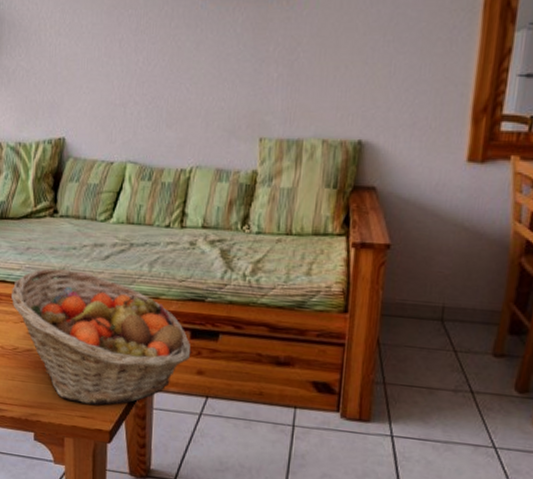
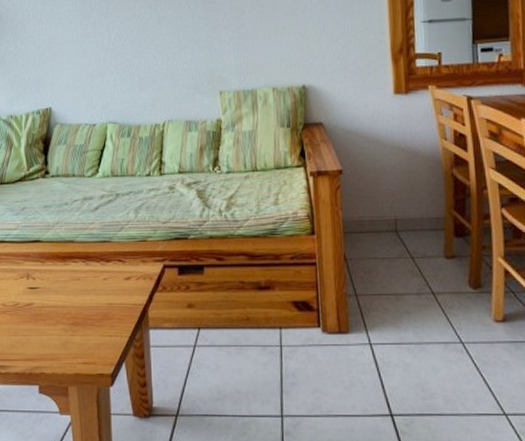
fruit basket: present [11,268,191,405] -> none [10,224,180,350]

